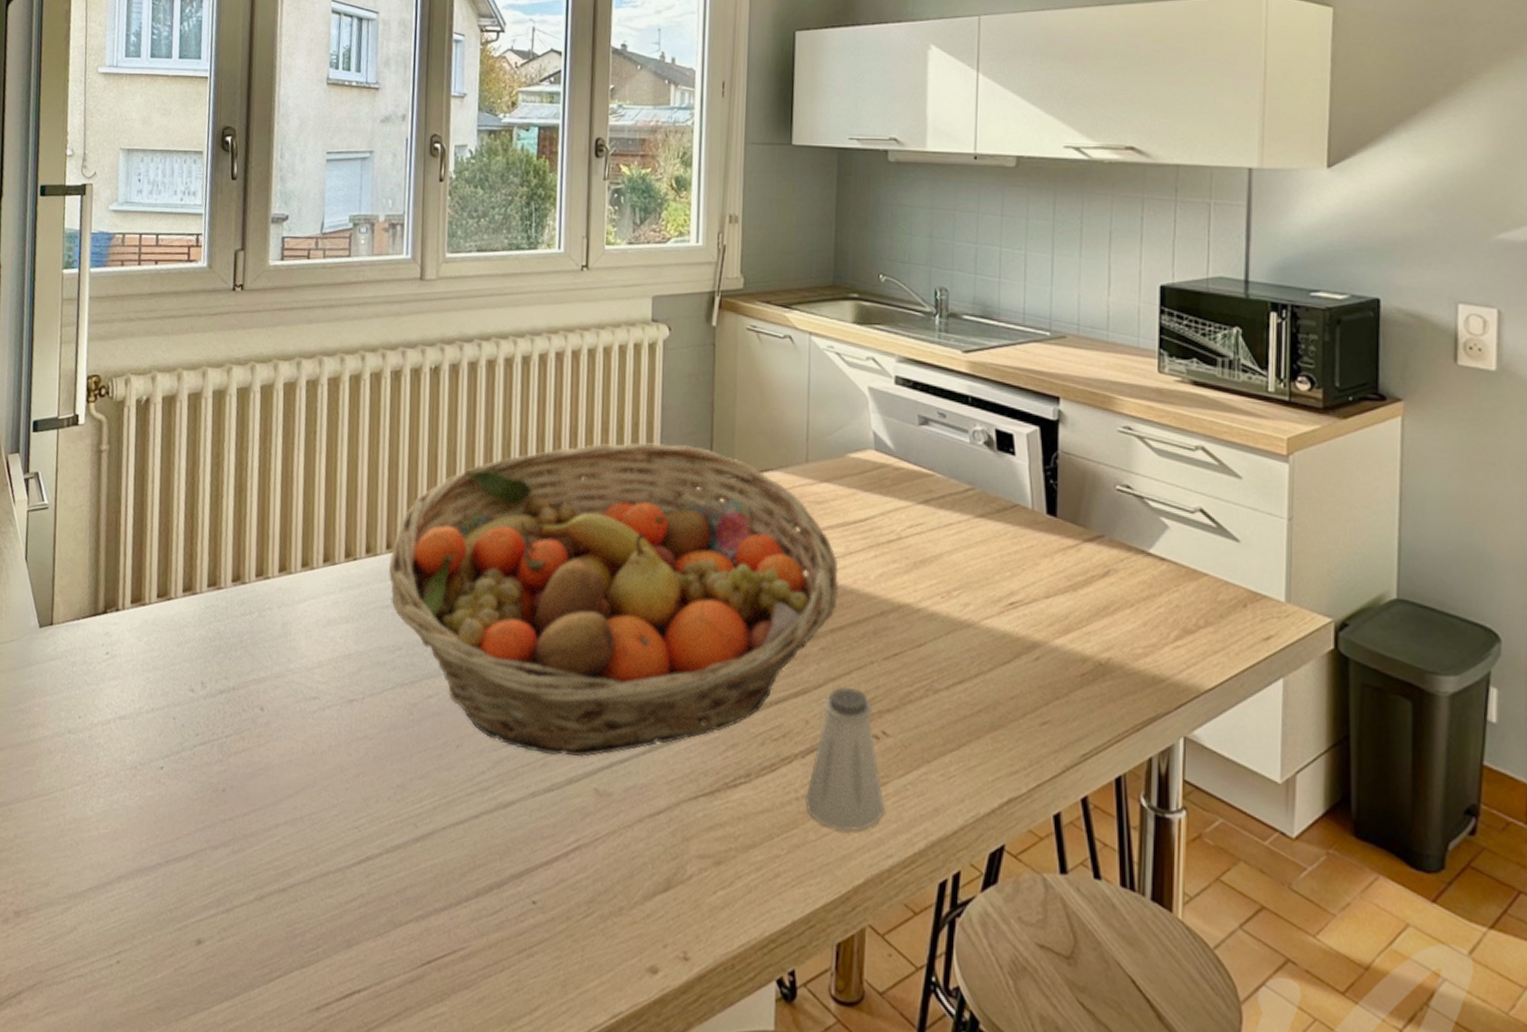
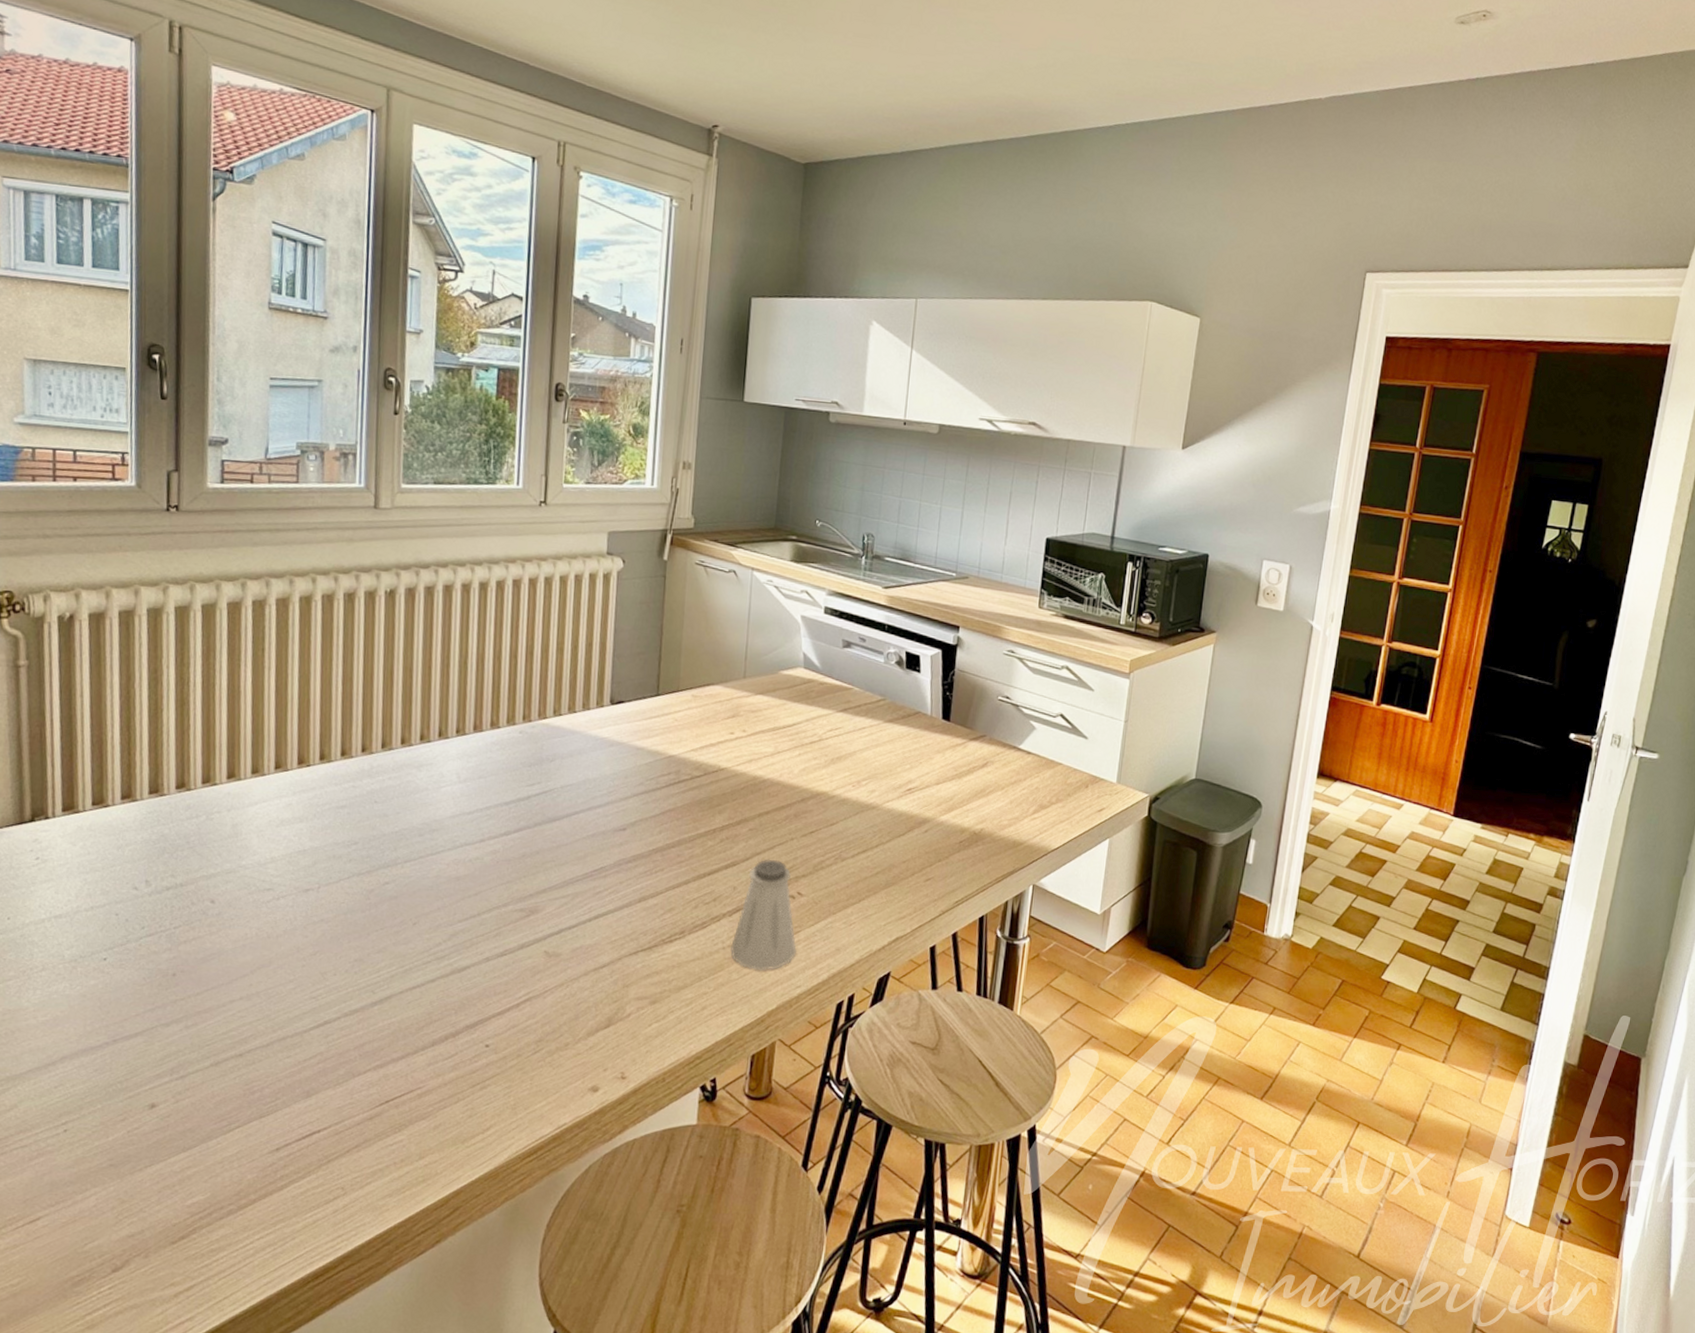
fruit basket: present [389,442,839,757] -> none [344,660,768,926]

